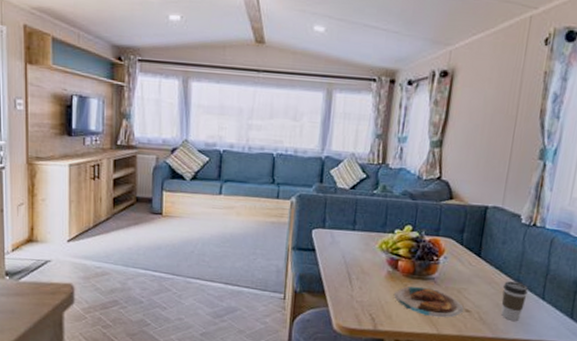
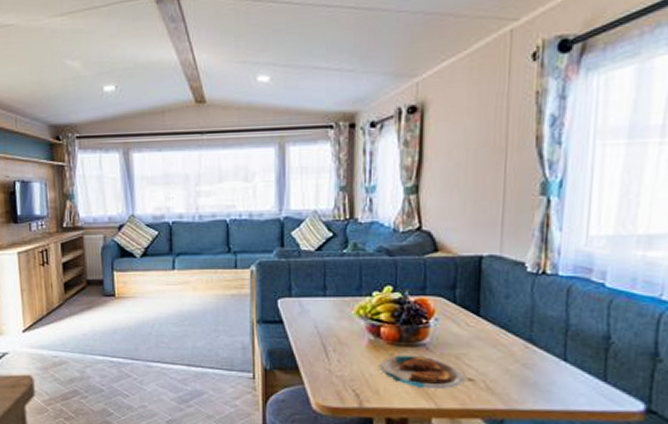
coffee cup: present [501,281,528,321] -> none [511,342,545,388]

